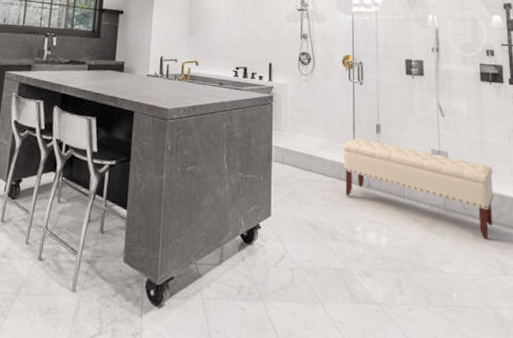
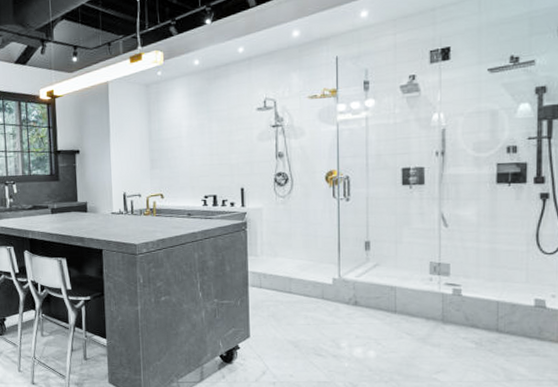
bench: present [343,138,494,241] -> none [326,257,505,349]

